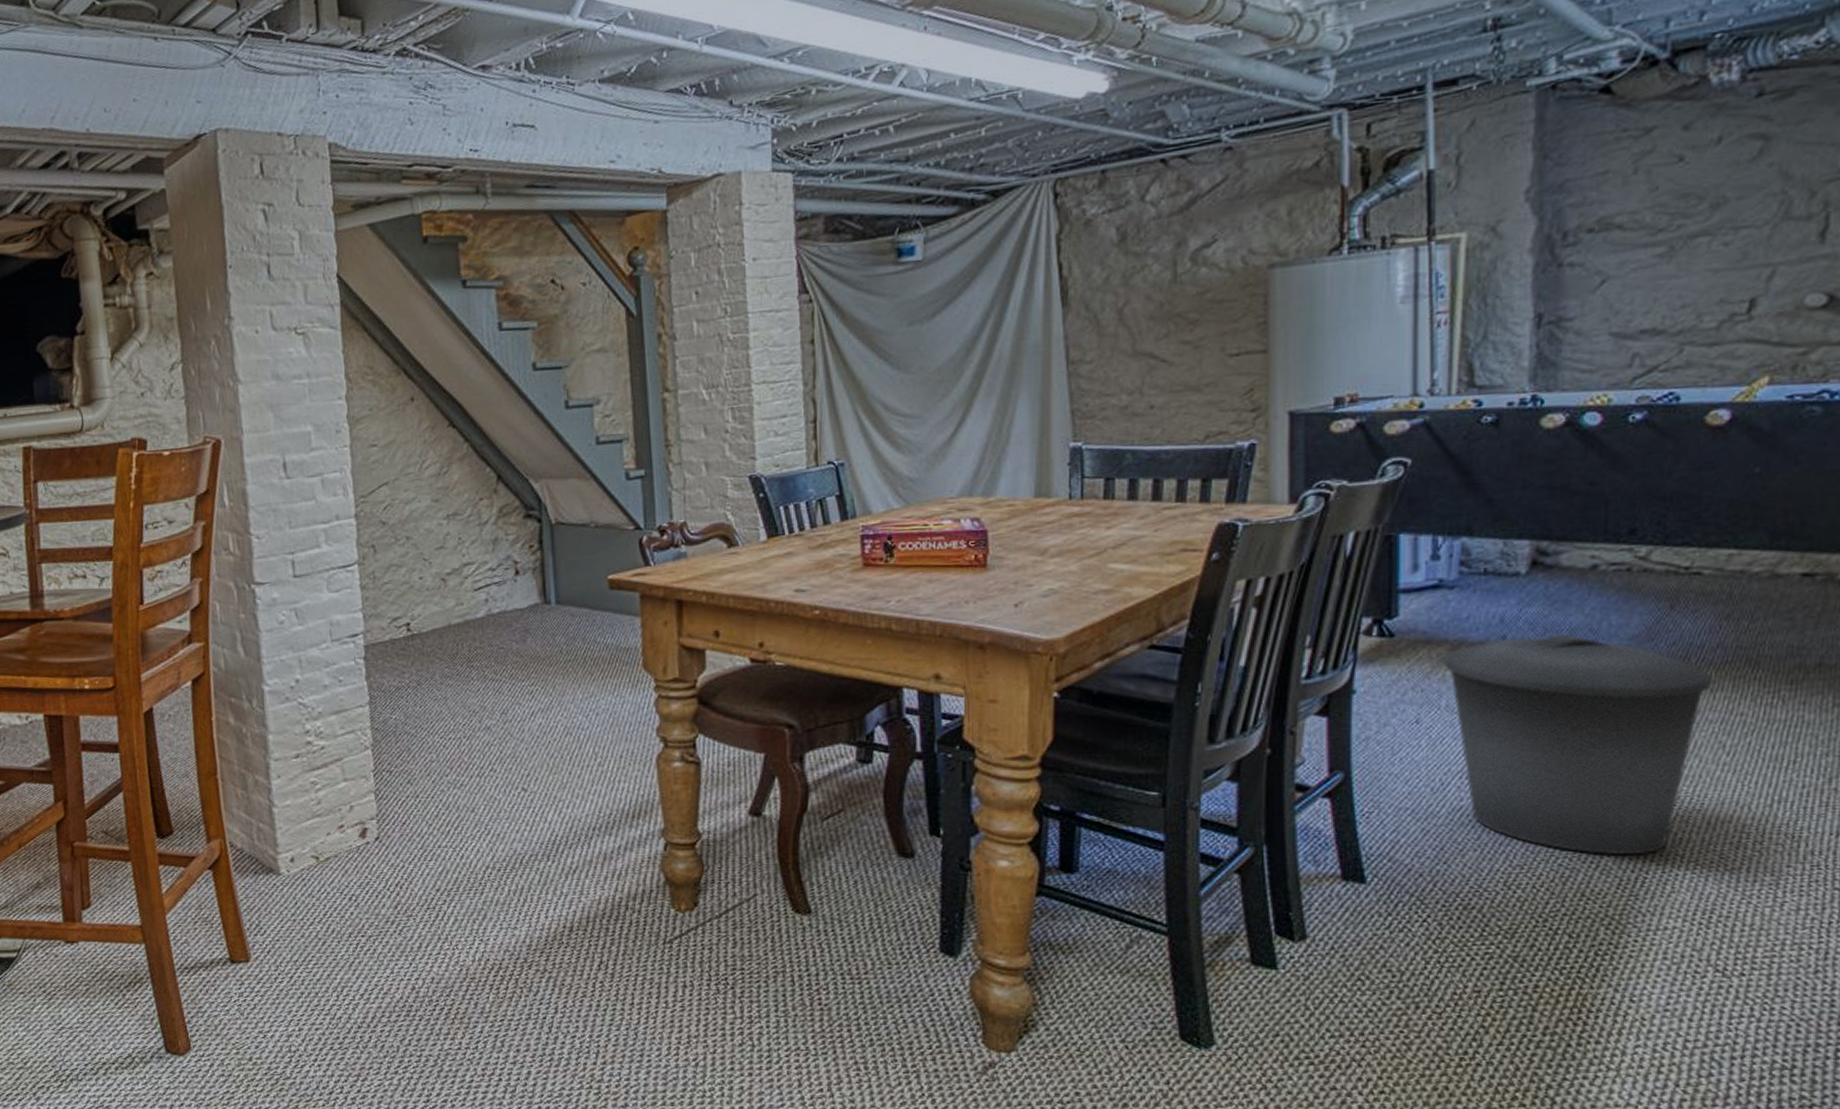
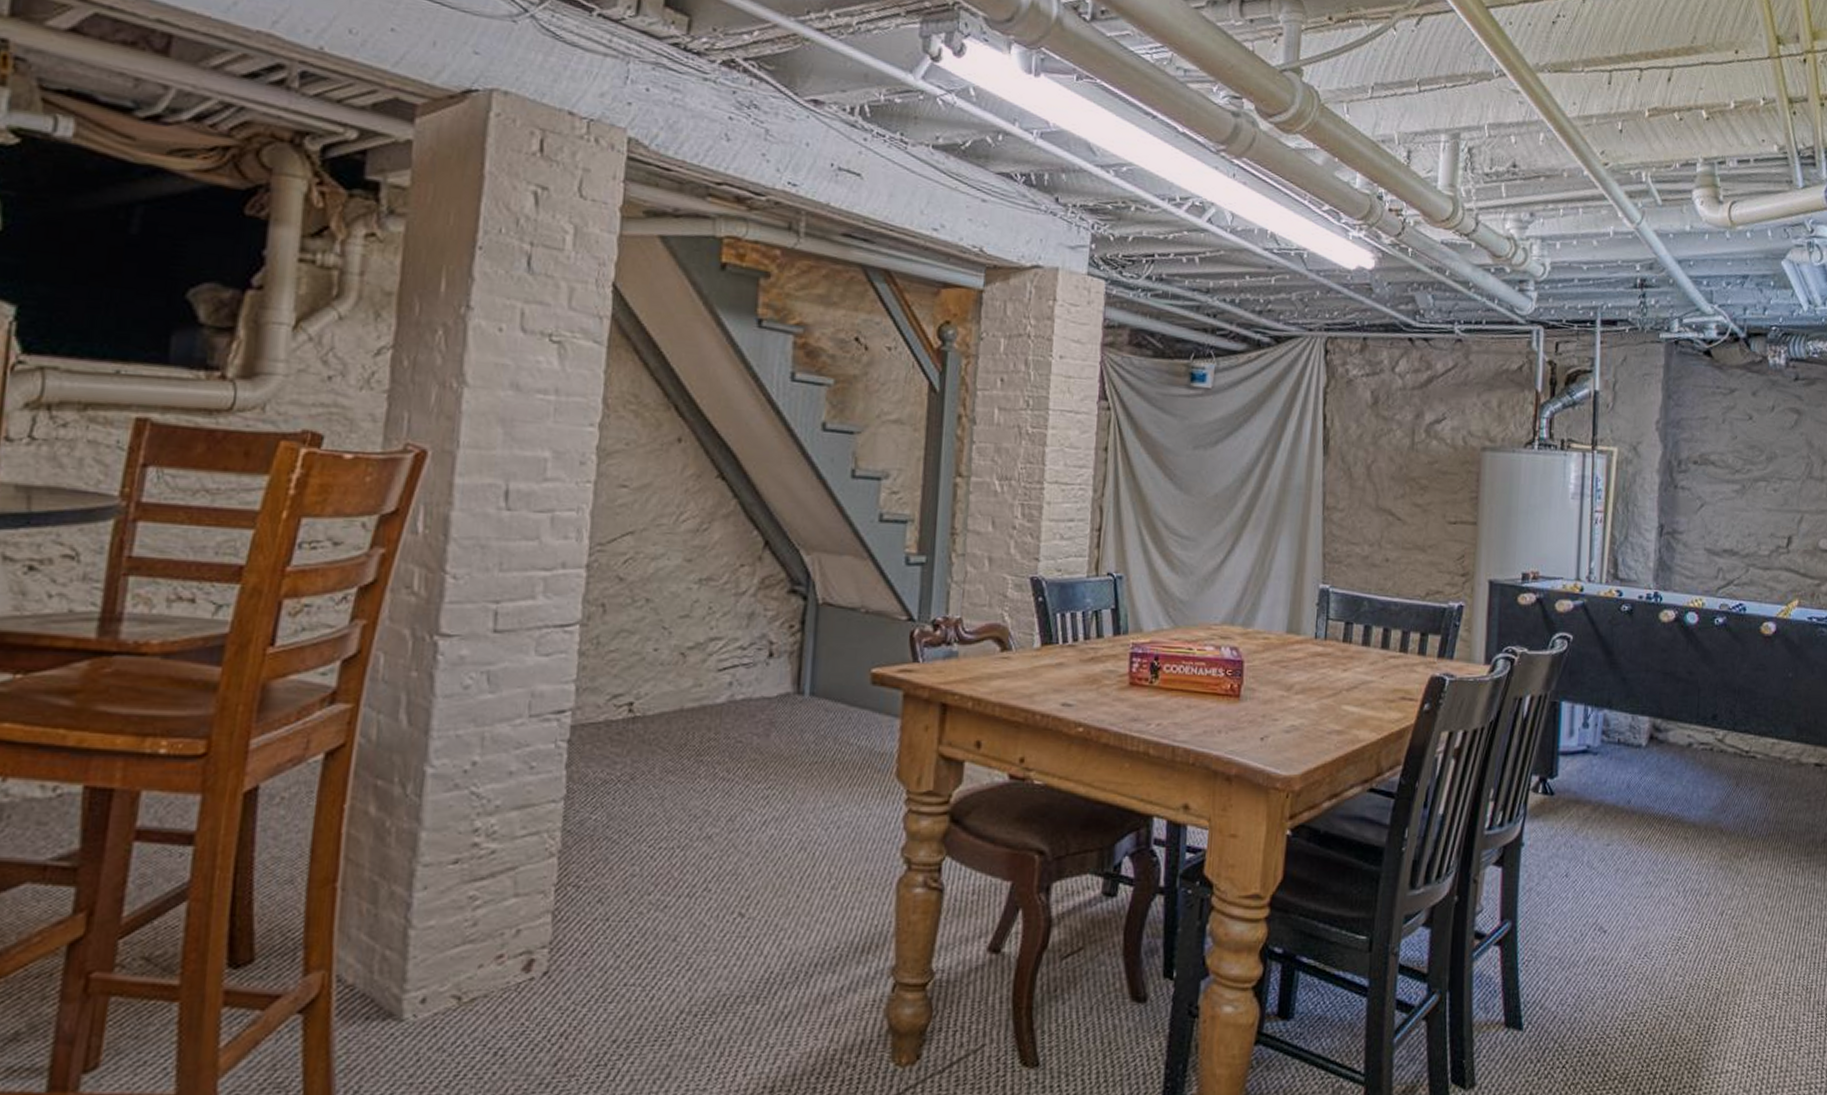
trash can: present [1443,634,1712,855] -> none [1587,802,1761,1004]

